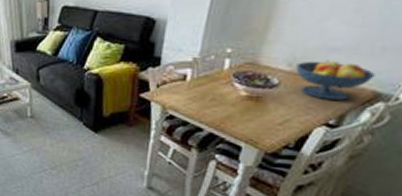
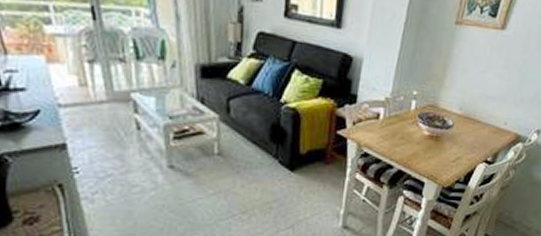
fruit bowl: present [296,59,375,100] -> none [465,106,517,141]

